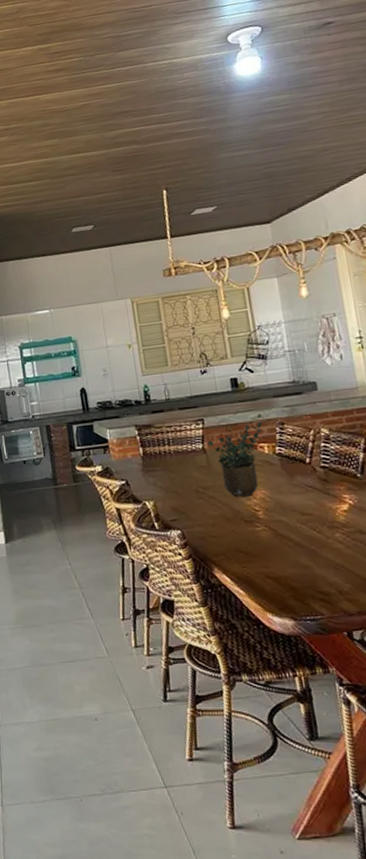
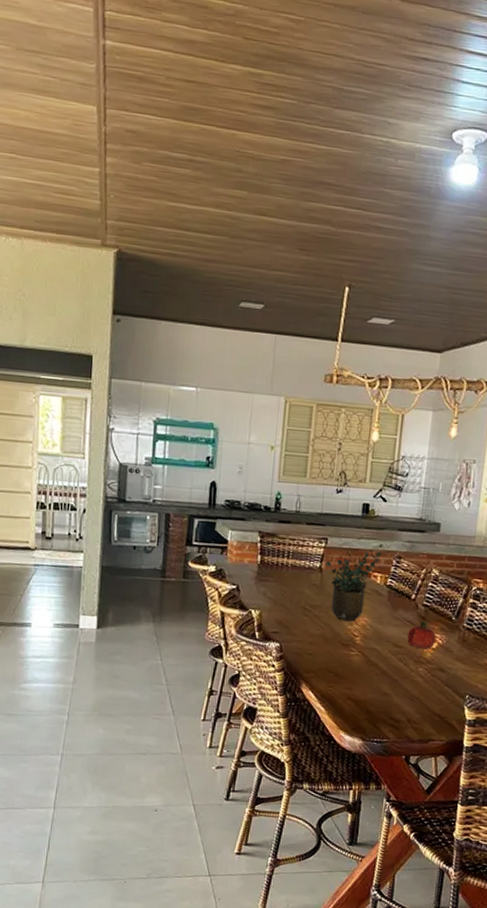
fruit: none [312,483,346,513] -> present [407,620,436,649]

